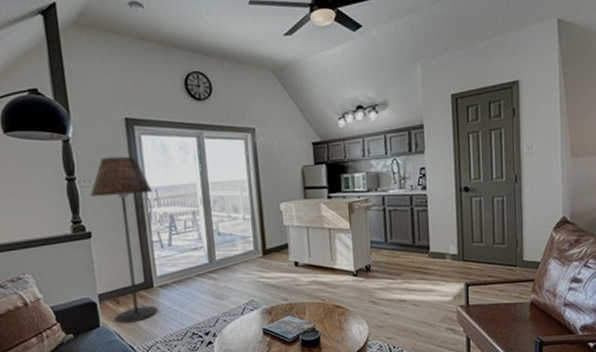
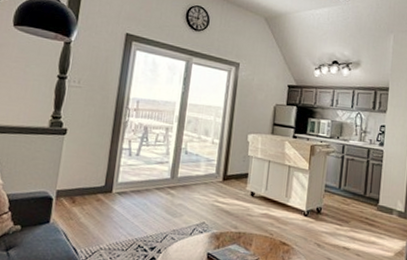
floor lamp: present [90,156,158,324] -> none [65,63,134,224]

